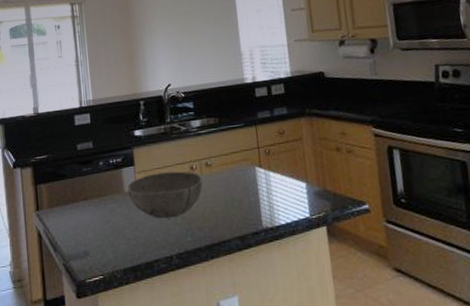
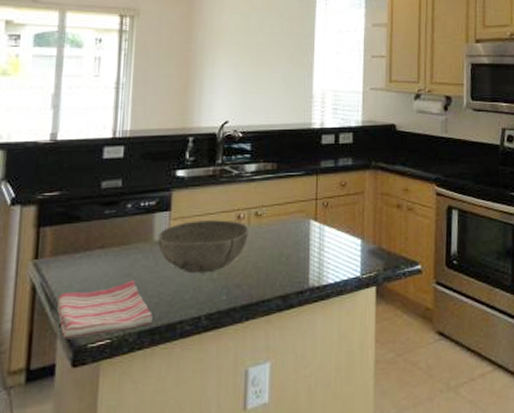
dish towel: none [58,225,133,276] -> present [57,279,153,340]

